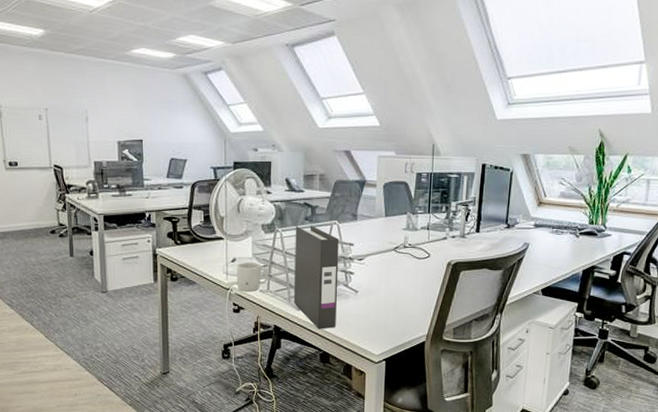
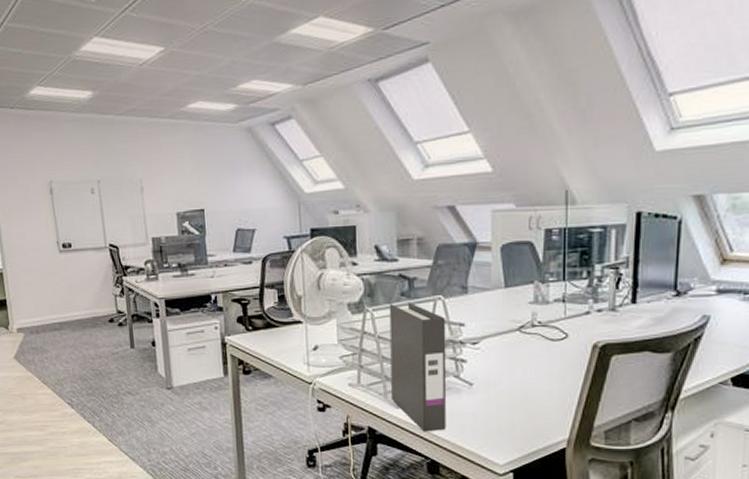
mug: present [237,262,269,291] -> none [319,349,359,386]

